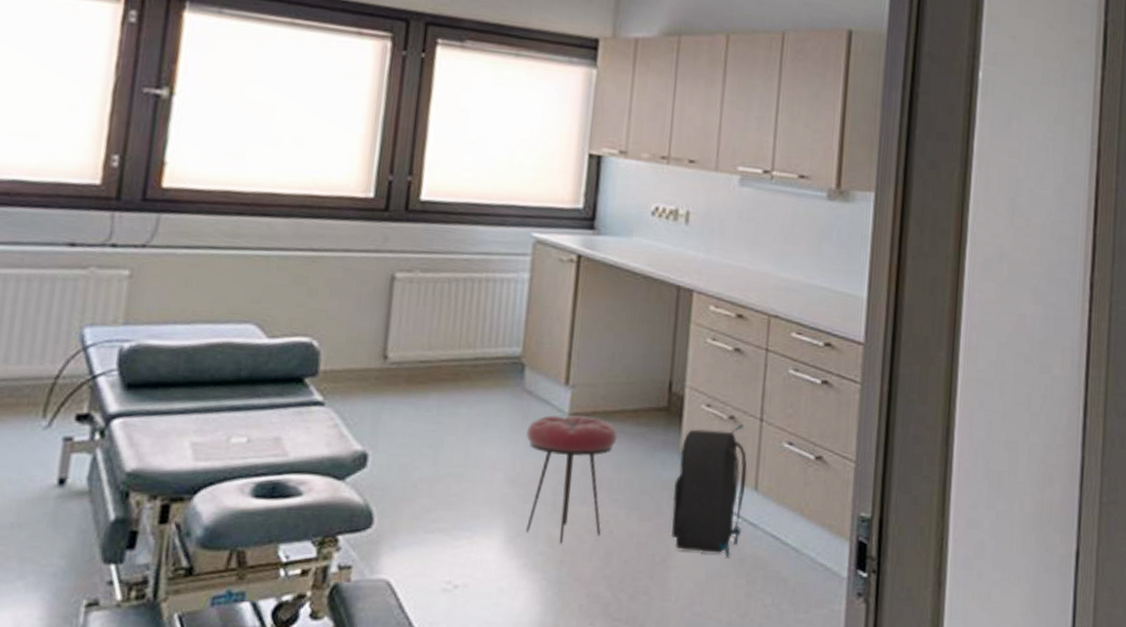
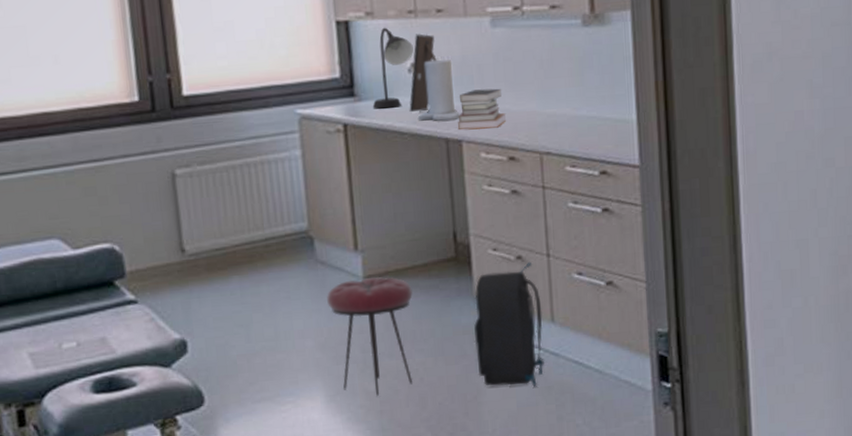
desk lamp: none [610,168,661,247] -> present [372,27,414,109]
picture frame: none [646,179,683,256] -> present [409,33,437,113]
paper towel: none [653,207,696,270] -> present [417,60,460,121]
books: none [692,242,740,283] -> present [458,88,506,130]

